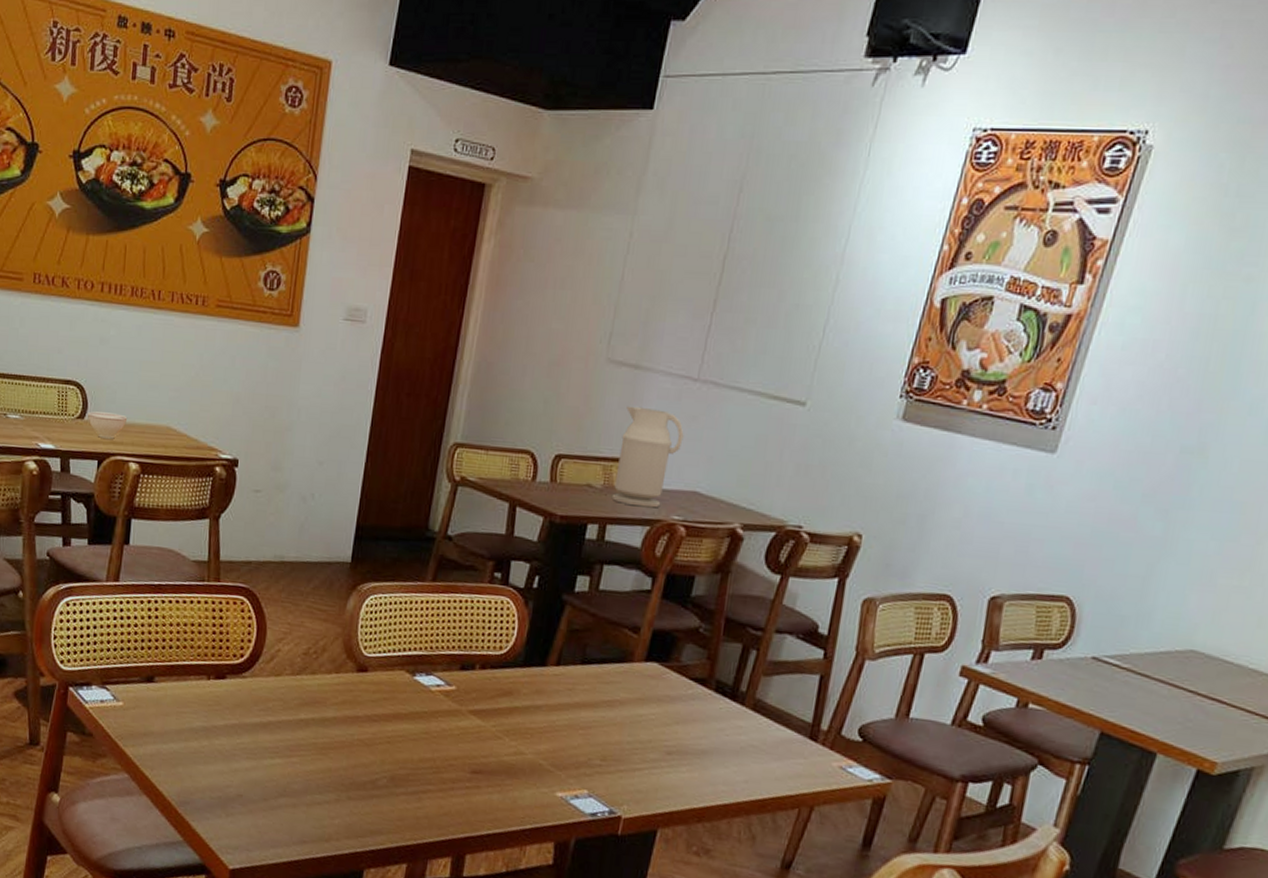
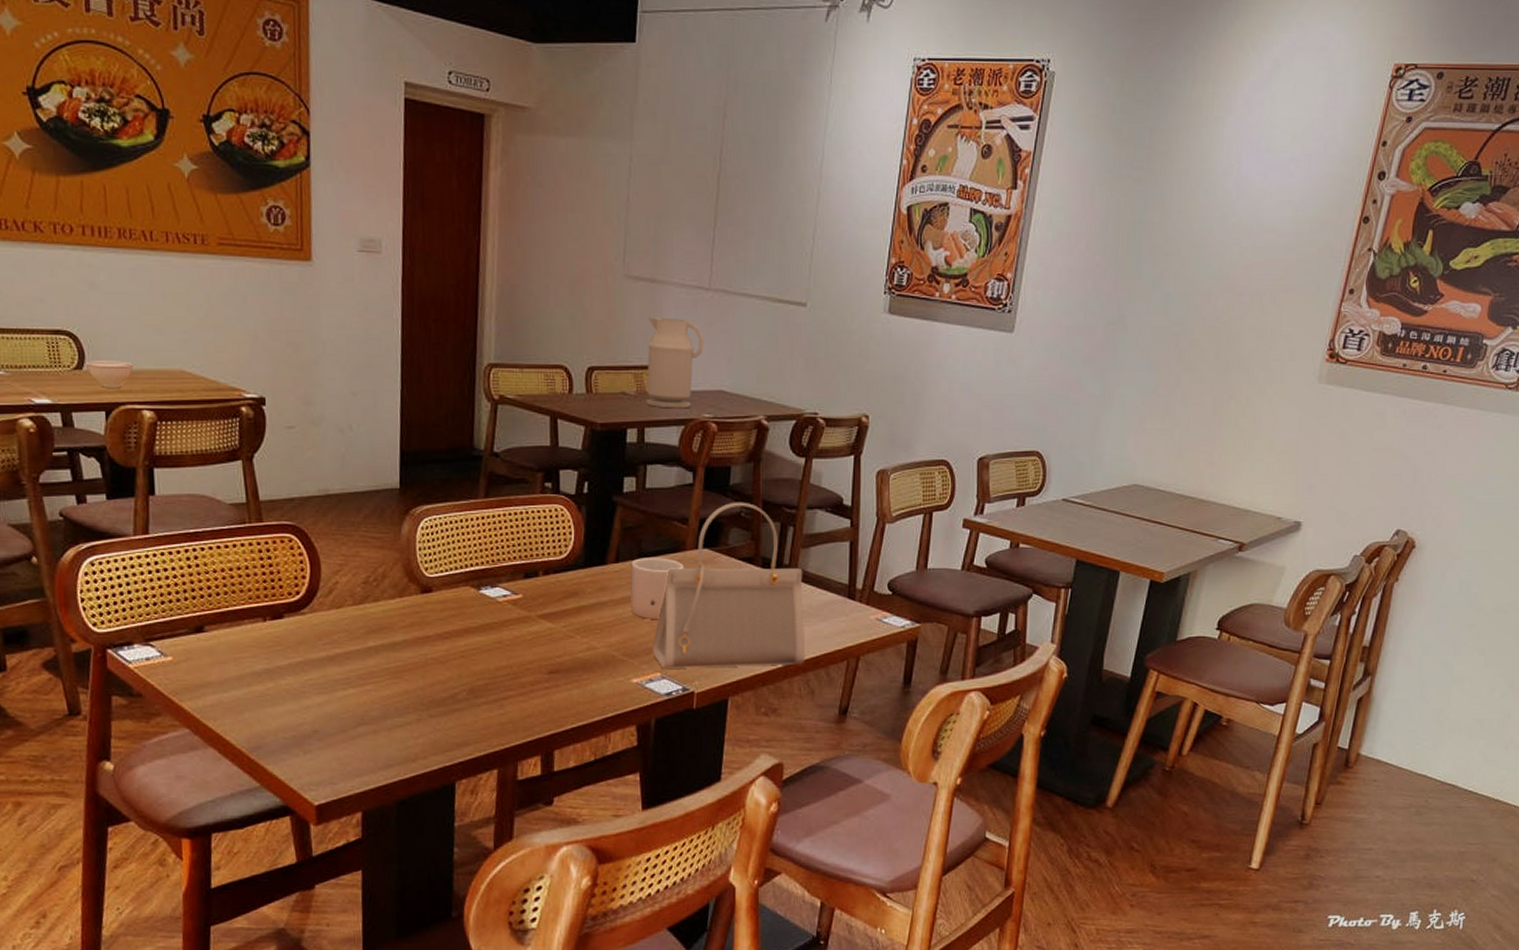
mug: none [565,663,629,732] -> present [630,558,684,619]
handbag: none [582,615,761,806] -> present [652,502,804,668]

